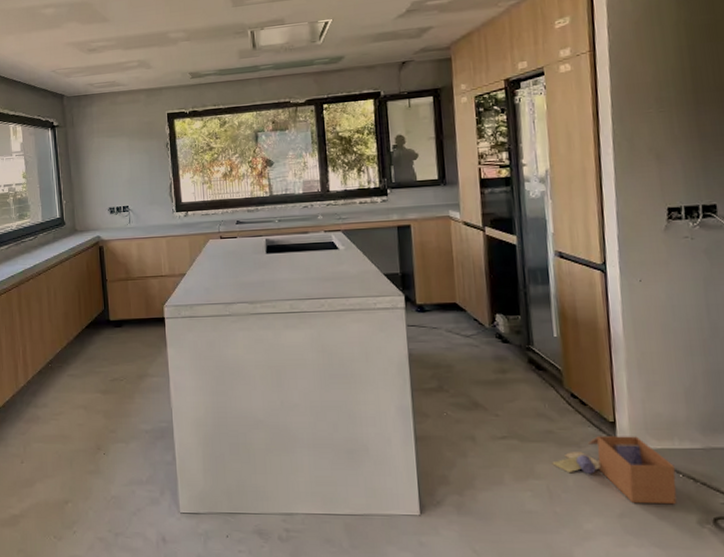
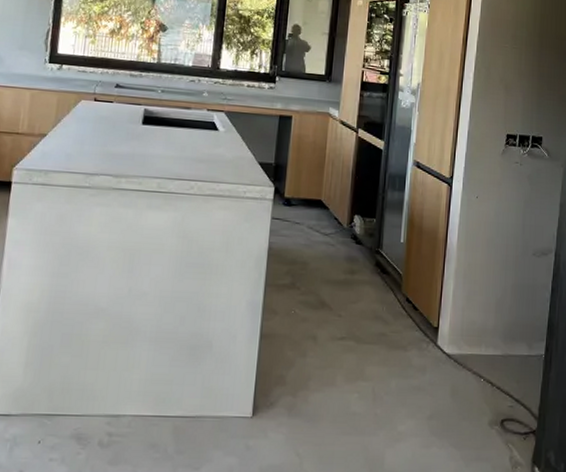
cardboard box: present [552,436,677,505] -> none [380,340,478,407]

